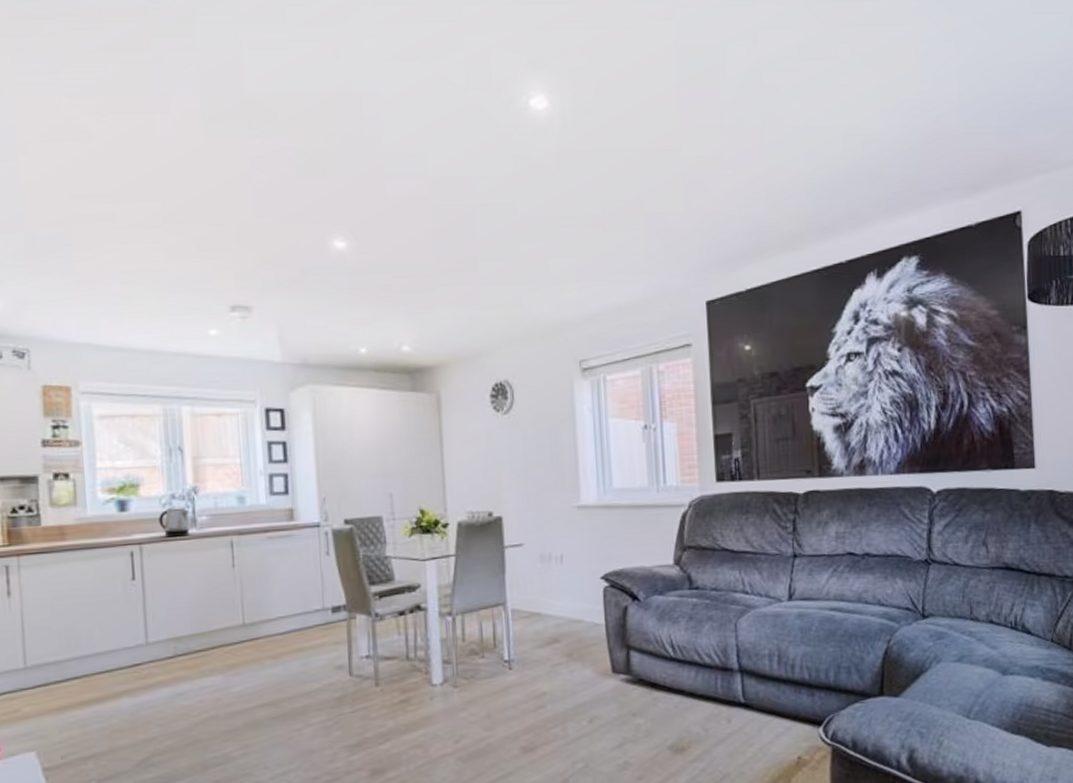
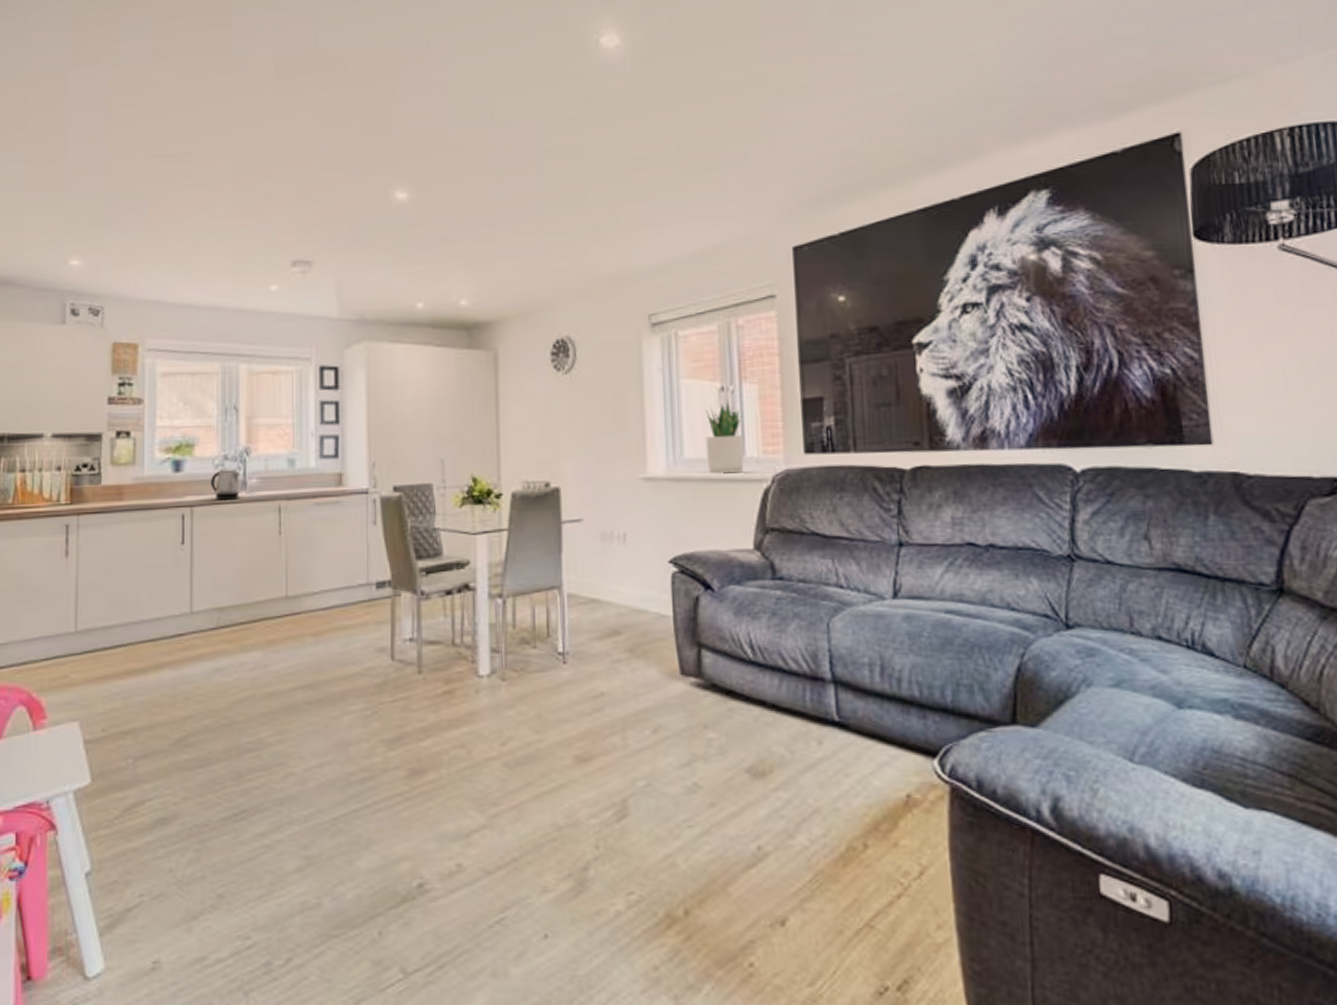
planter: none [631,436,665,501] -> present [705,399,744,474]

